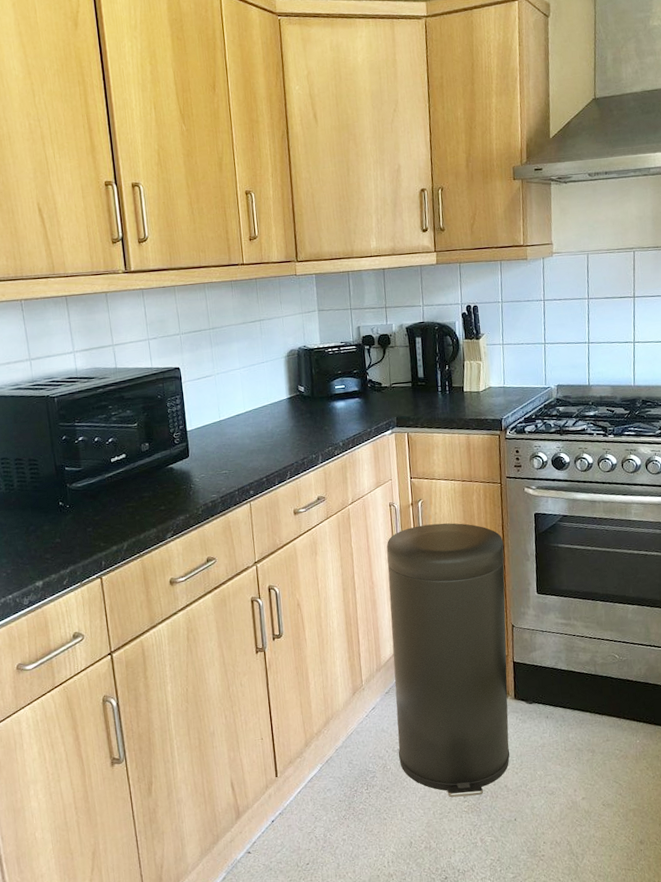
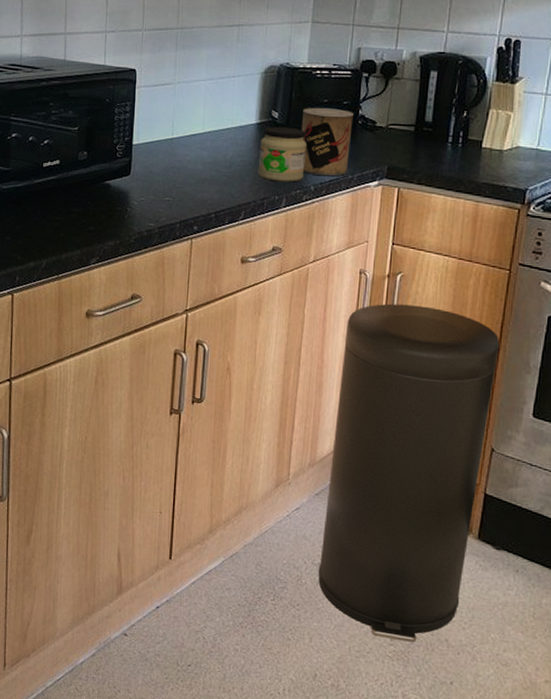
jar: none [293,397,333,443] -> present [257,126,308,182]
tin can: none [323,377,366,433] -> present [302,107,354,177]

